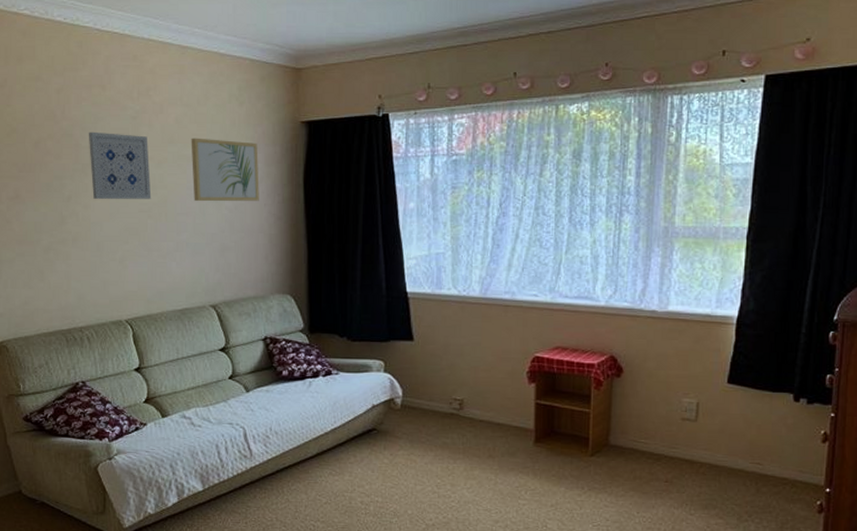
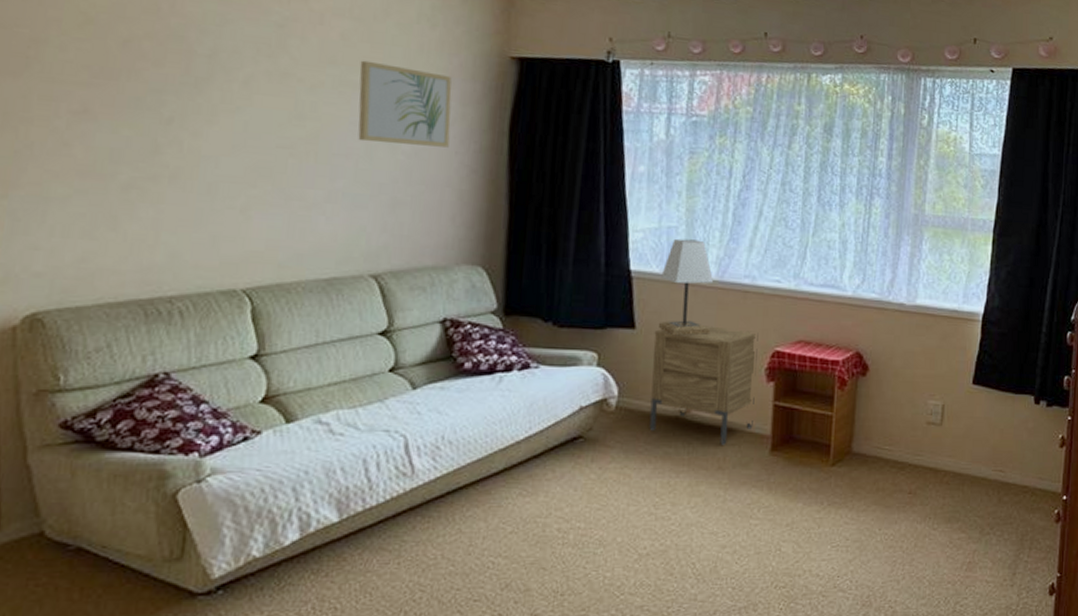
wall art: present [88,131,152,200] -> none [207,35,299,132]
nightstand: none [429,336,520,437] -> present [649,325,759,445]
lamp: none [433,263,477,346] -> present [659,238,713,336]

